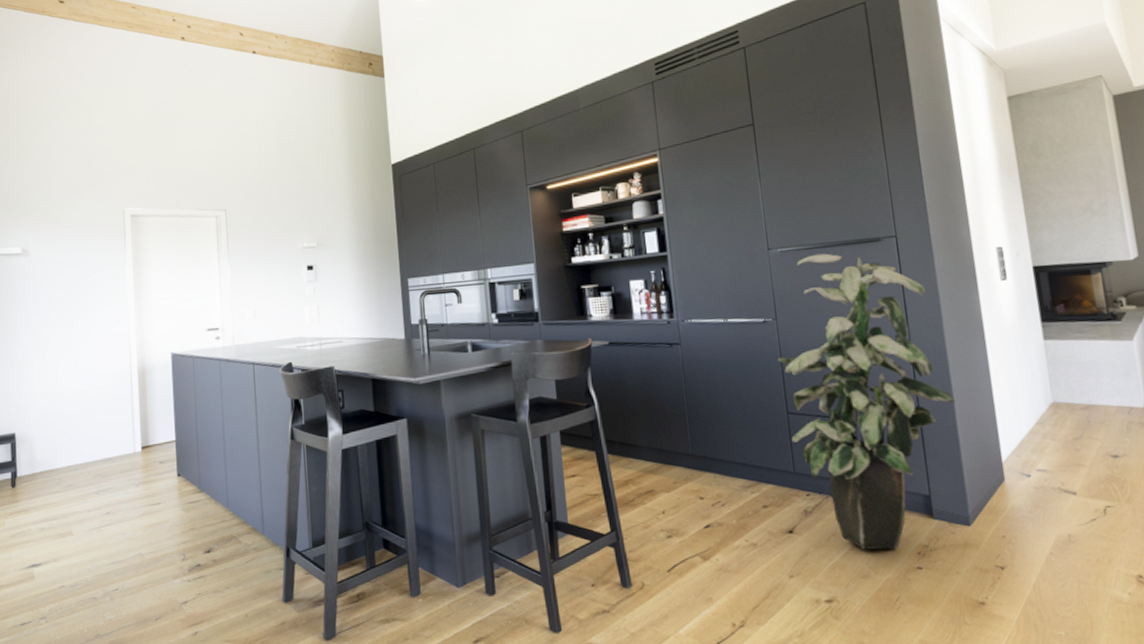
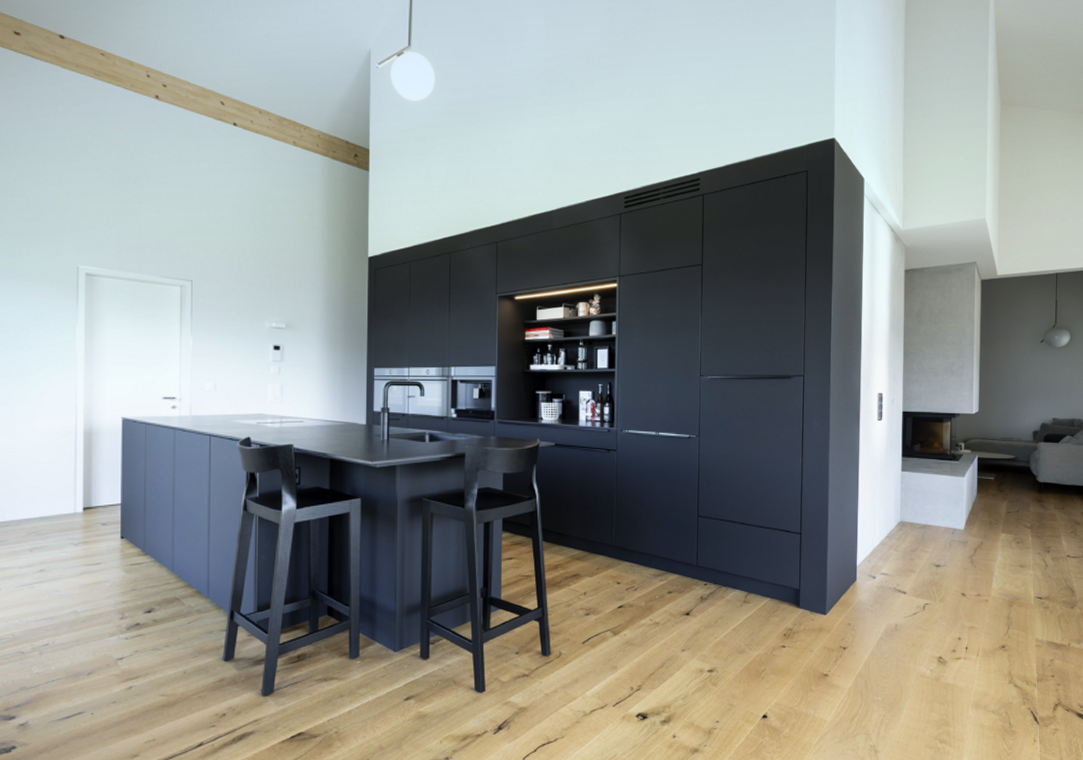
indoor plant: present [777,253,956,551] -> none [696,384,830,632]

